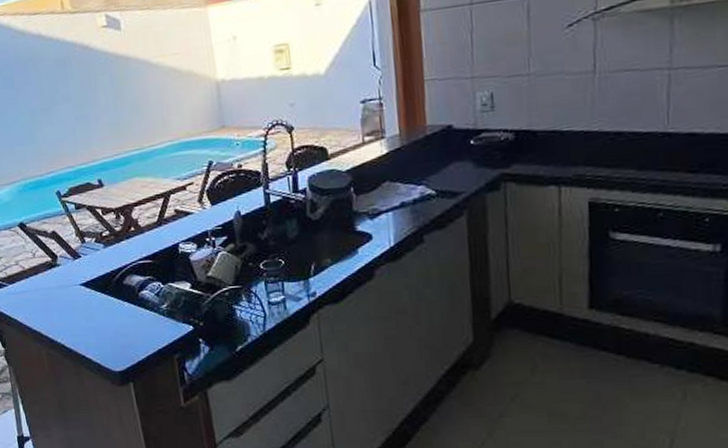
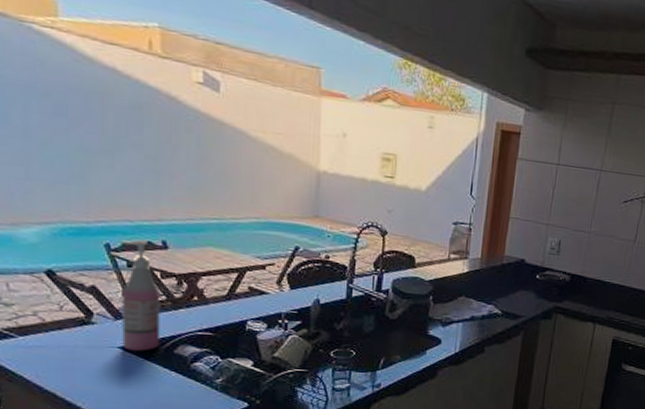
soap dispenser: none [67,182,111,286] -> present [121,240,160,351]

